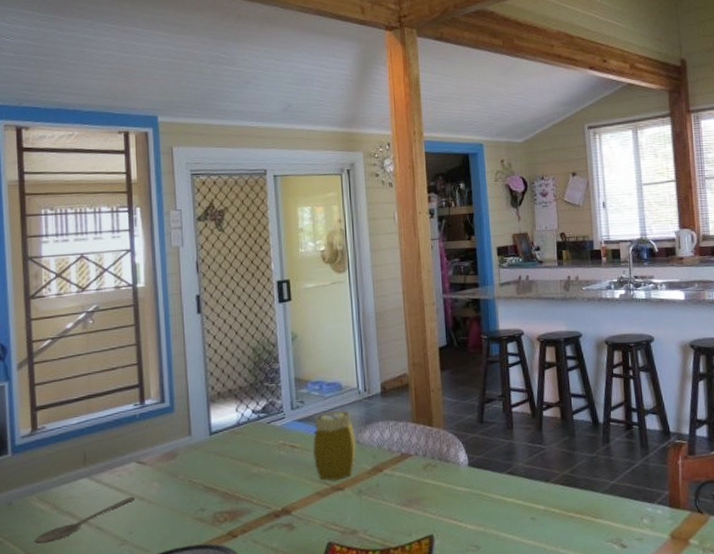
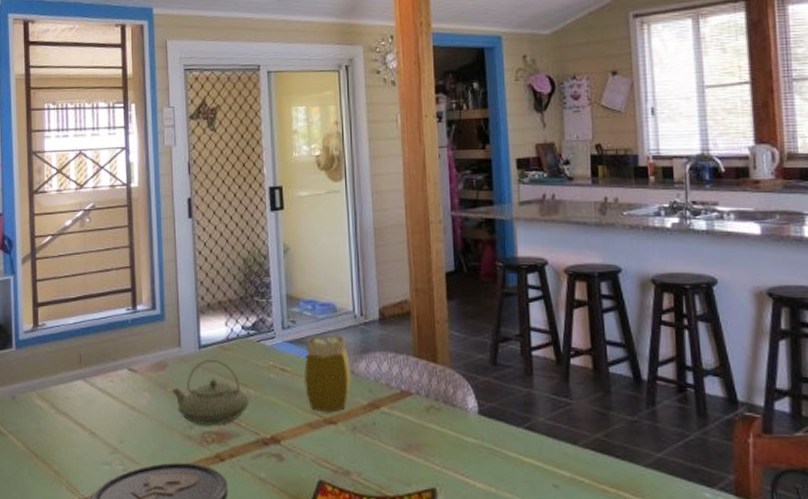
wooden spoon: present [34,497,136,544] -> none [34,405,127,441]
teapot: none [182,444,261,507] -> present [171,360,250,425]

